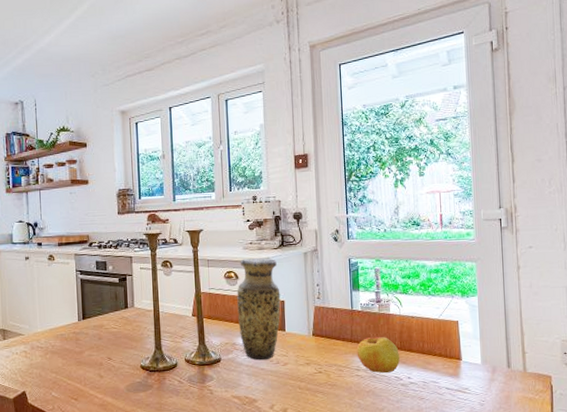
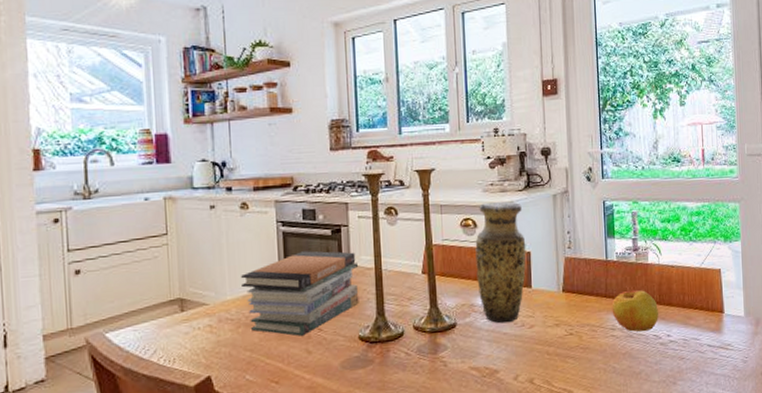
book stack: none [49,295,141,363] -> present [241,251,359,336]

